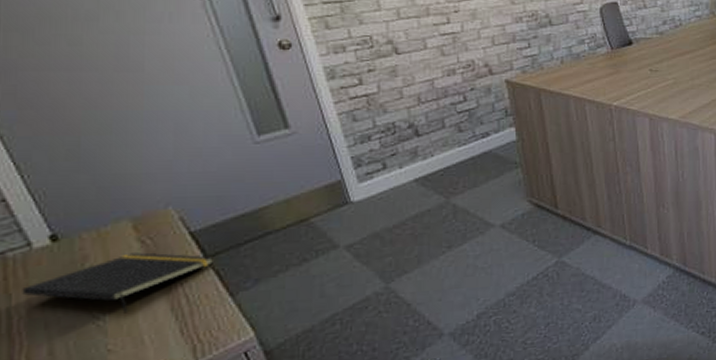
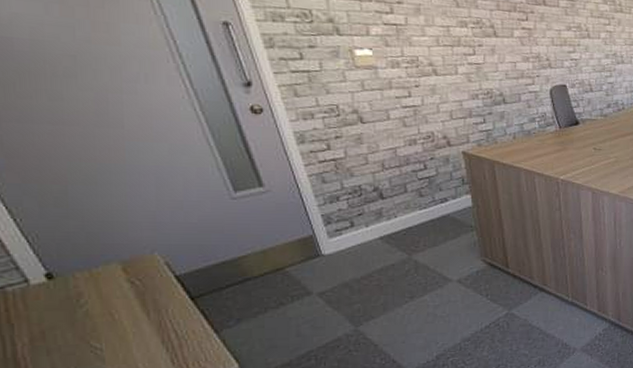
notepad: present [22,252,215,313] -> none [24,292,200,344]

